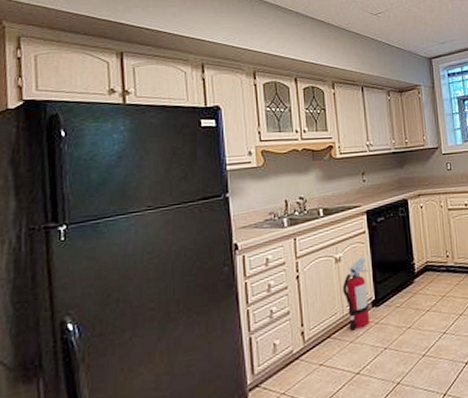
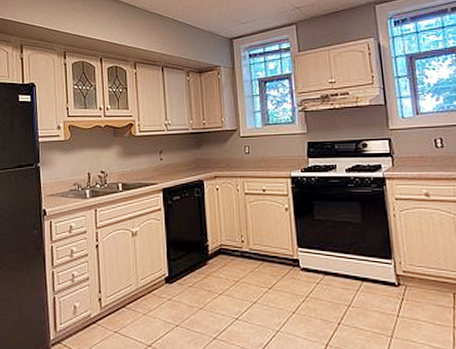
fire extinguisher: present [343,257,370,331] -> none [138,233,163,304]

